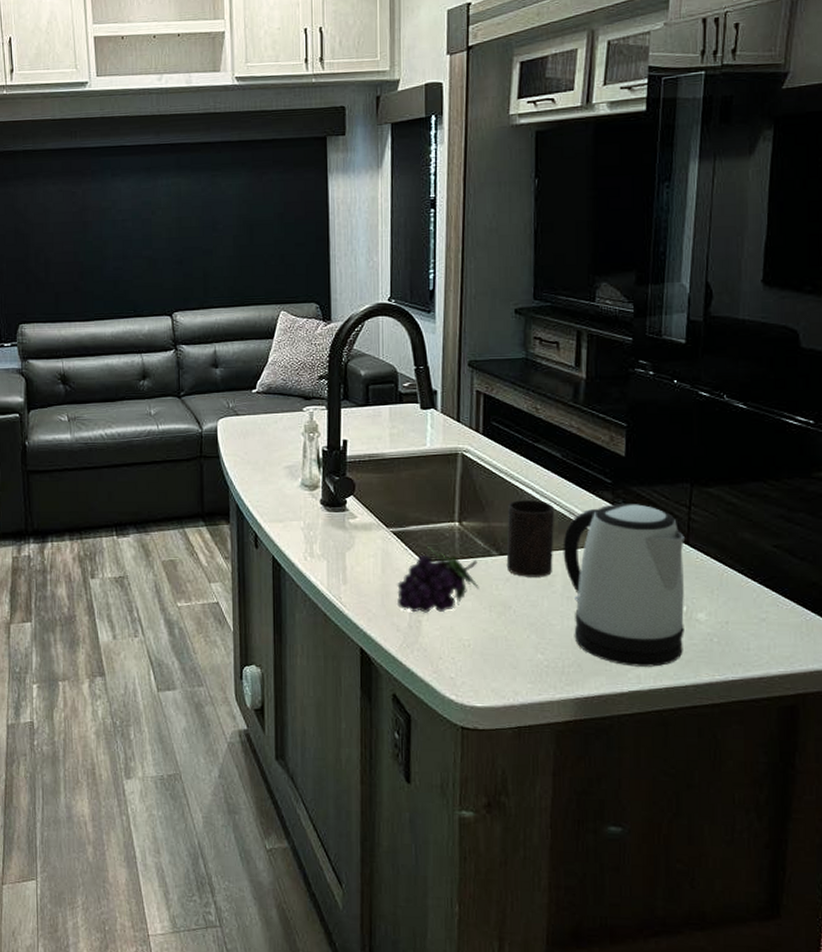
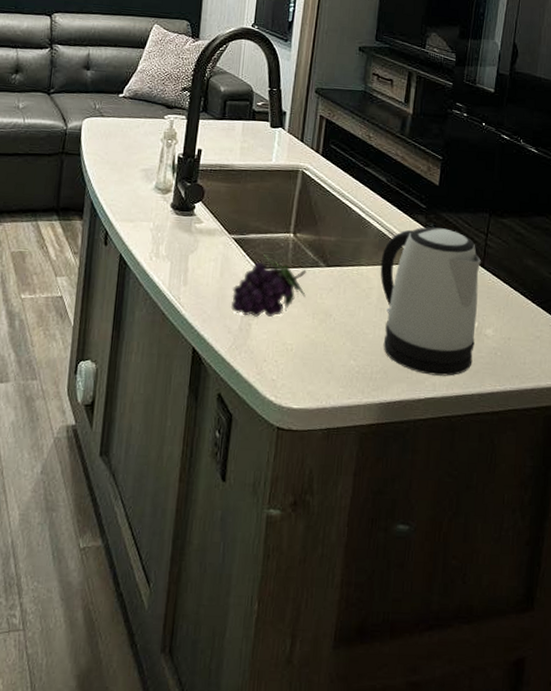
cup: present [506,500,555,577] -> none [331,217,377,289]

